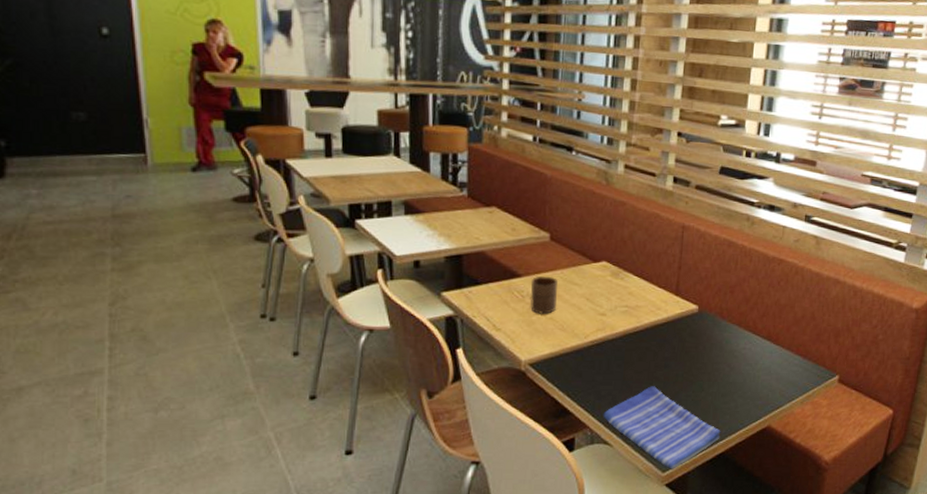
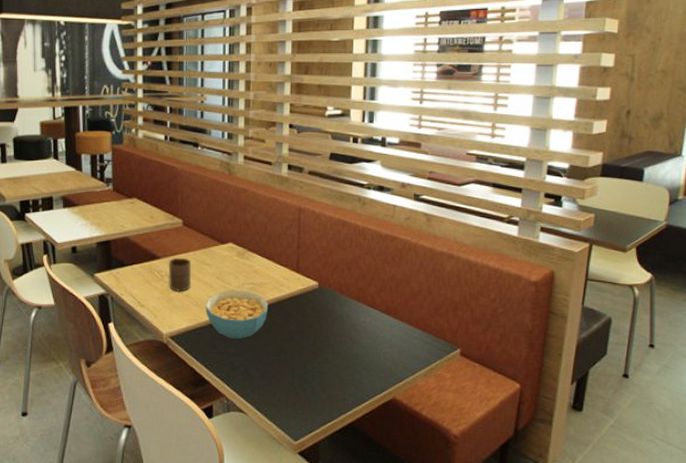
cereal bowl: none [571,313,643,366] -> present [205,290,268,339]
dish towel: present [603,386,721,469] -> none [237,358,348,438]

